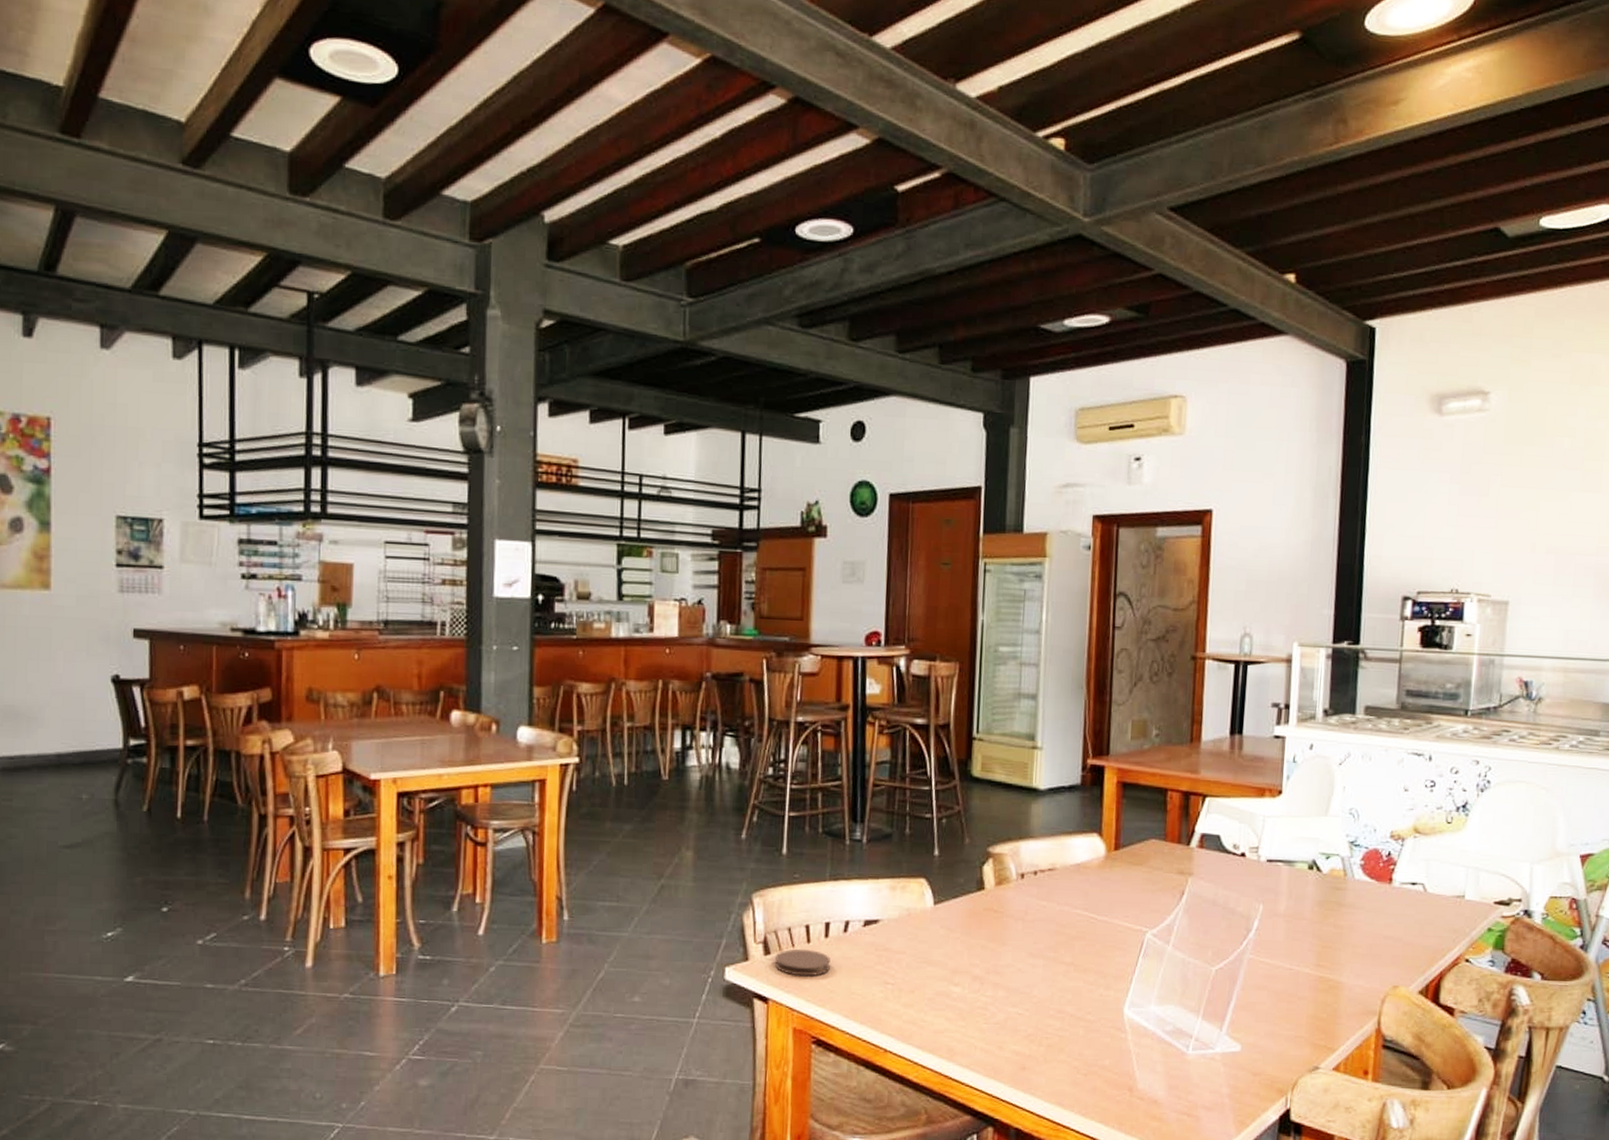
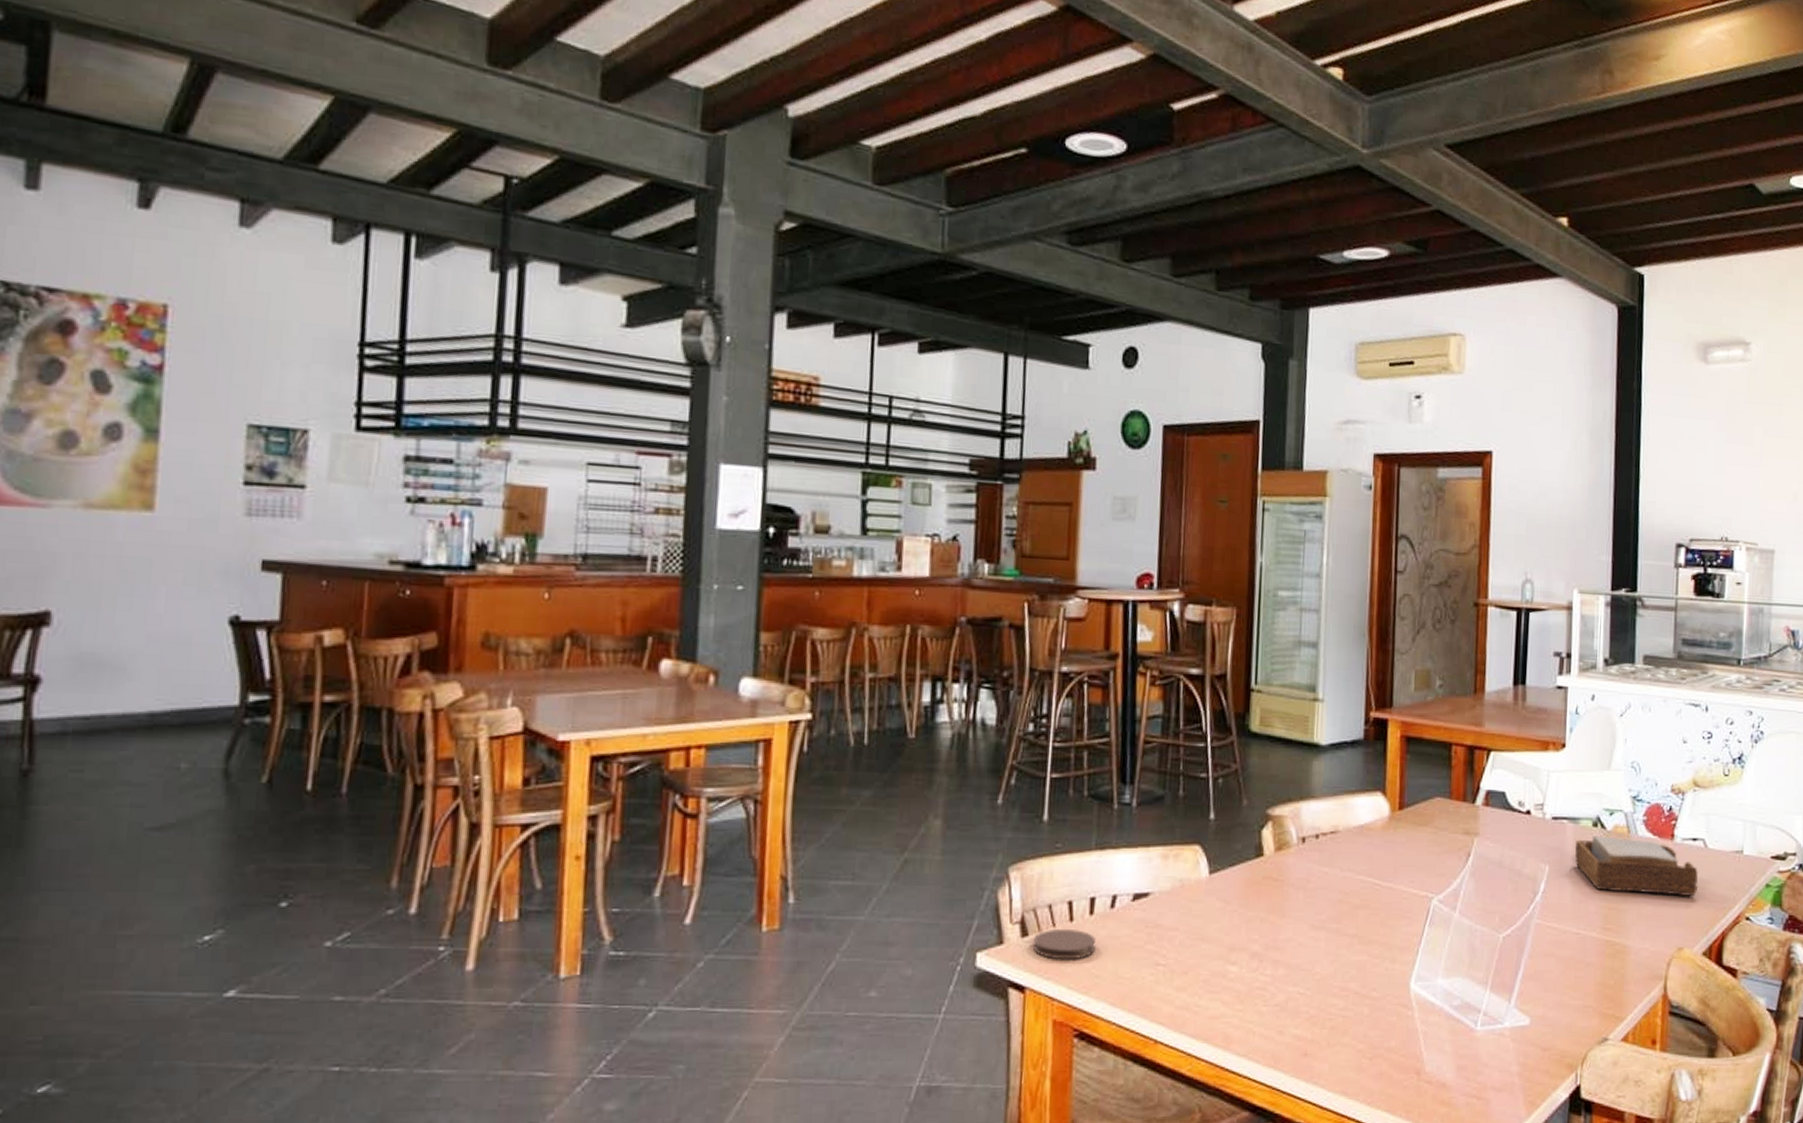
napkin holder: none [1288,878,1417,937] -> present [1574,835,1699,896]

